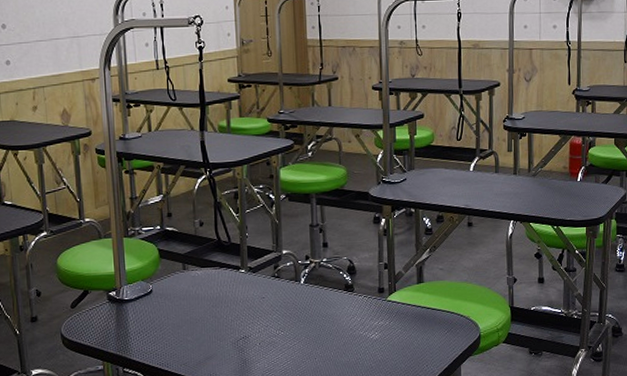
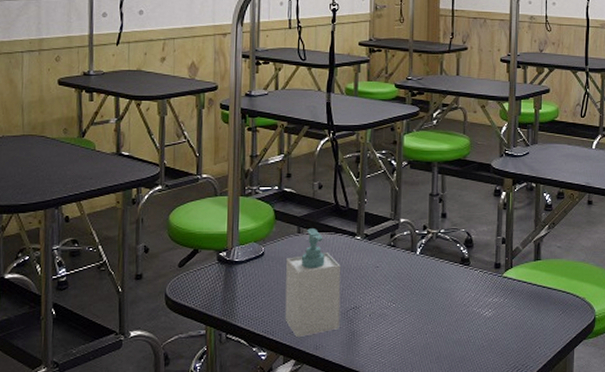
soap bottle: none [175,264,231,367] -> present [285,228,341,337]

